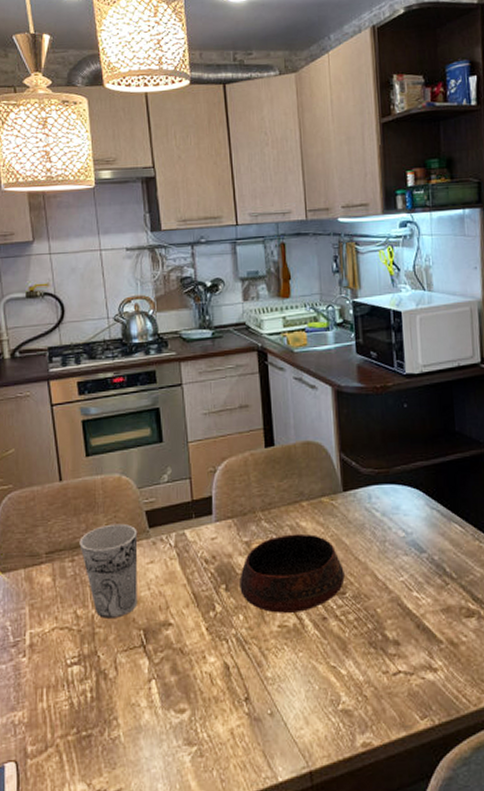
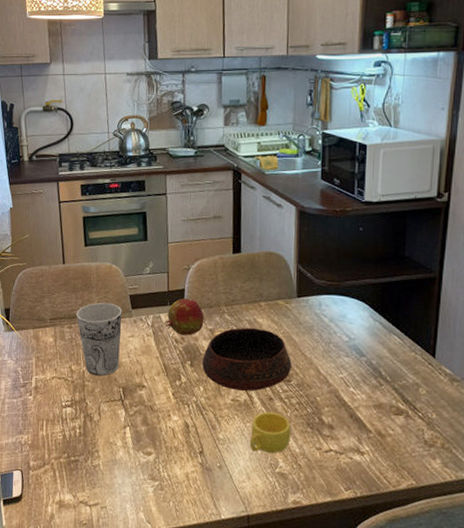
fruit: none [189,507,238,554] -> present [164,298,204,336]
cup: none [304,634,352,688] -> present [250,411,291,454]

